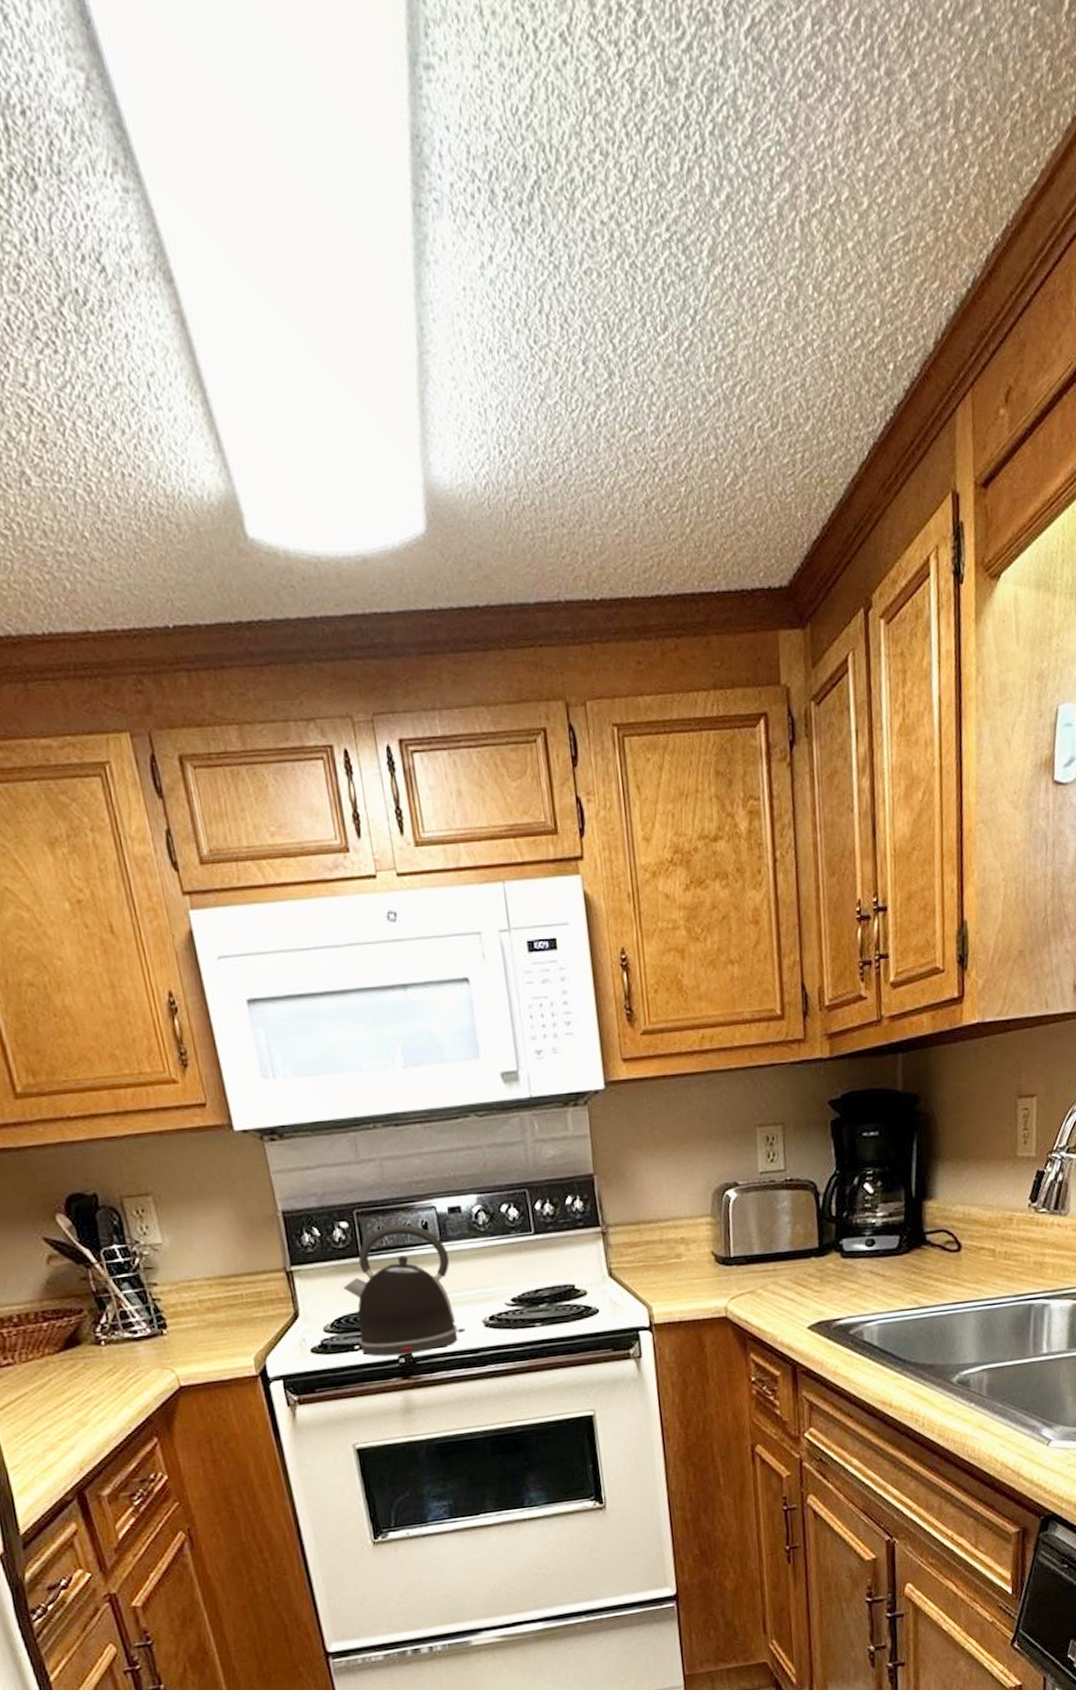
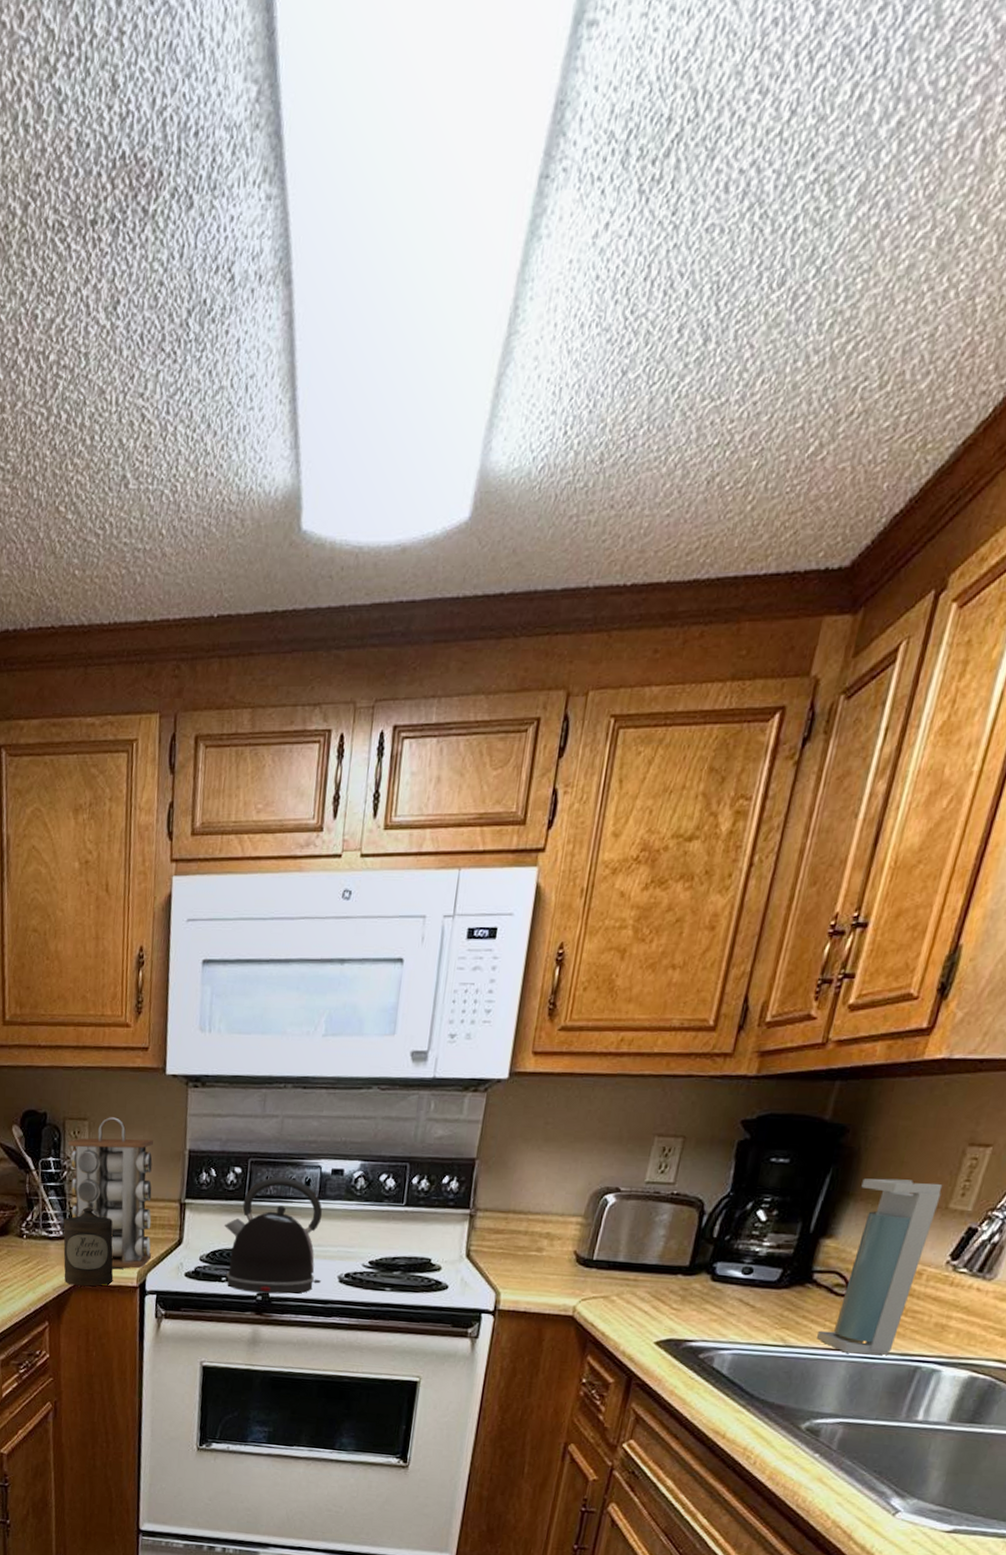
spice rack: none [131,1187,267,1361] -> present [67,1117,153,1270]
canister: none [148,1295,227,1389] -> present [63,1207,114,1287]
soap dispenser: none [943,1135,1009,1304] -> present [816,1178,943,1355]

